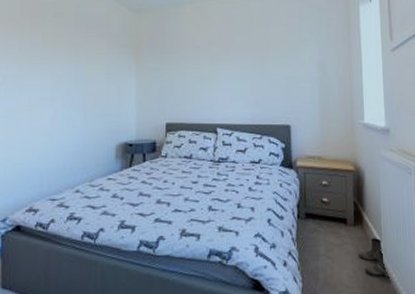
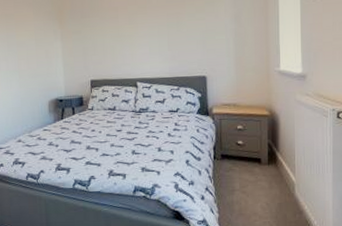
boots: present [358,237,389,277] -> none [271,174,301,209]

